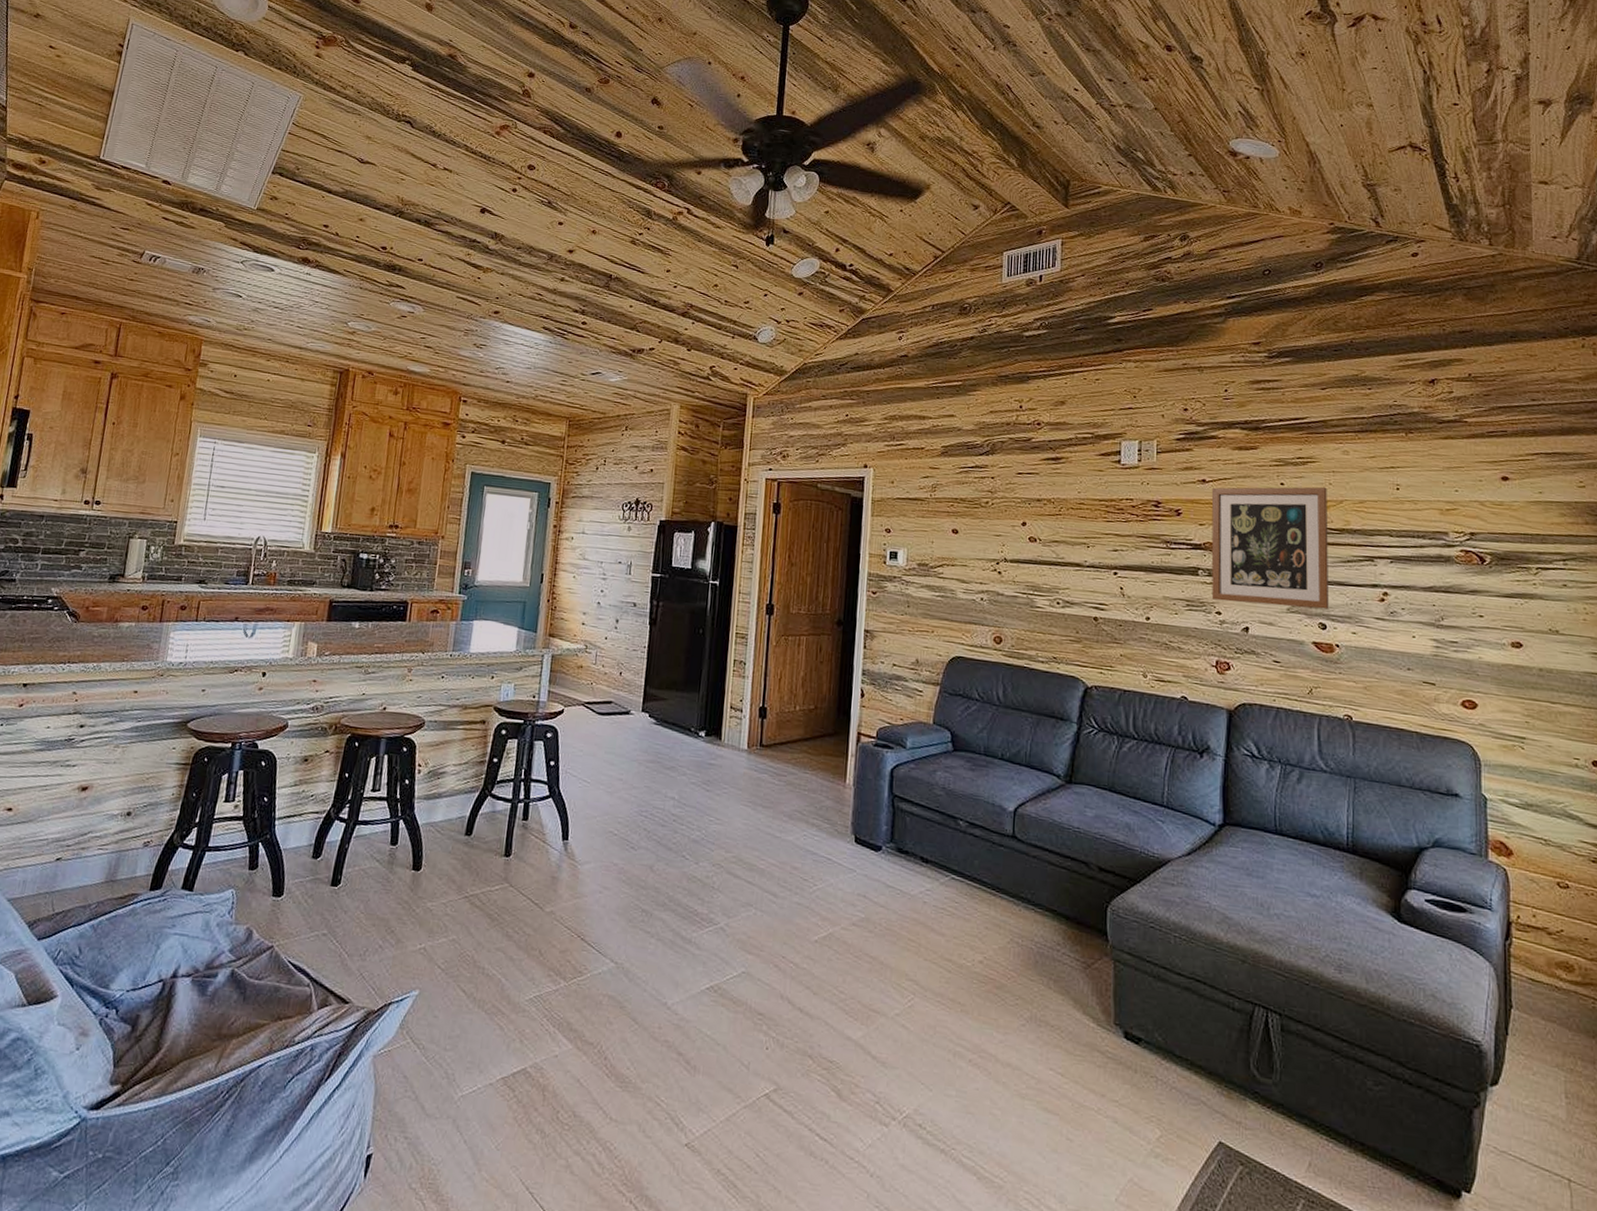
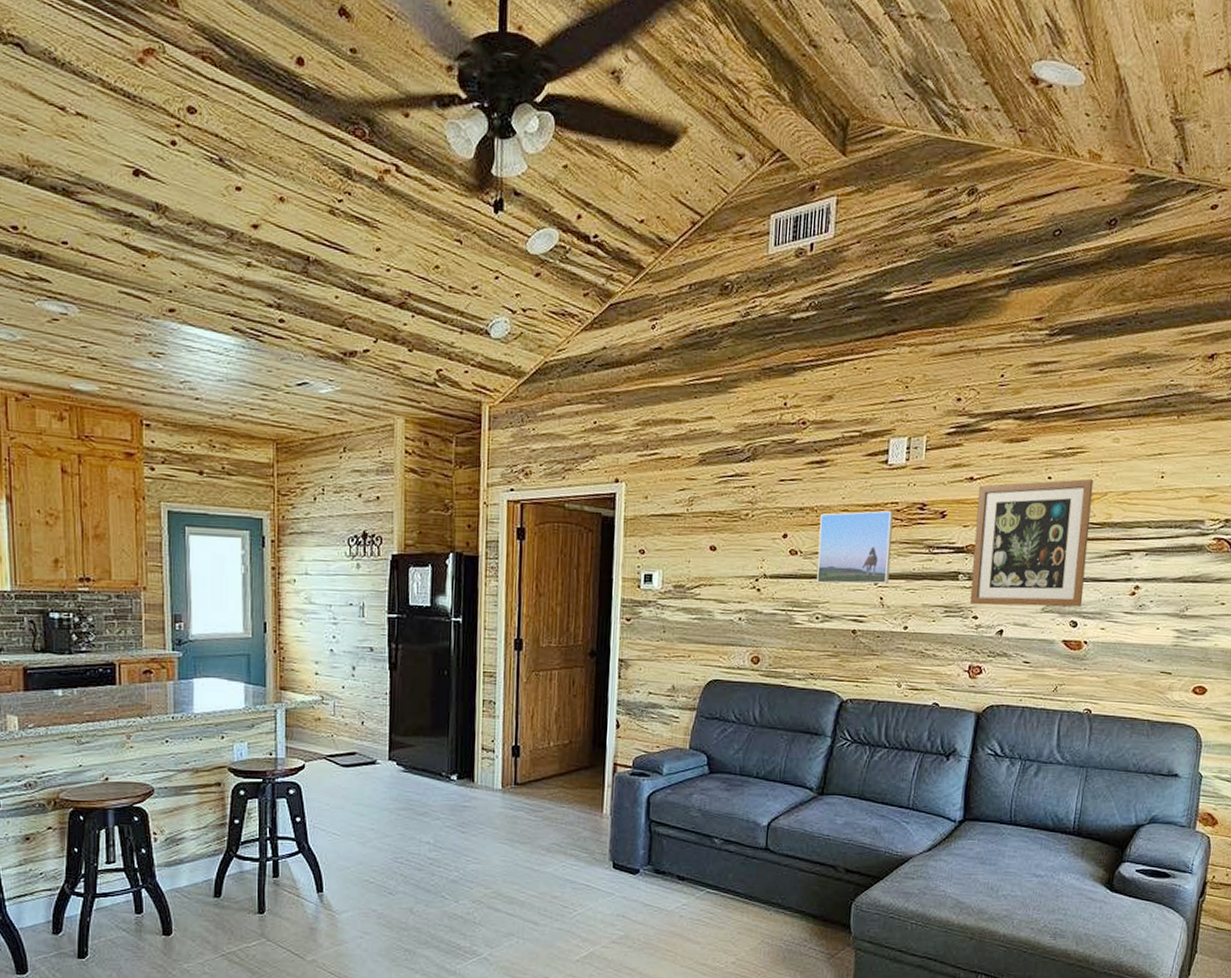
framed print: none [1056,505,1129,575] -> present [817,510,894,585]

